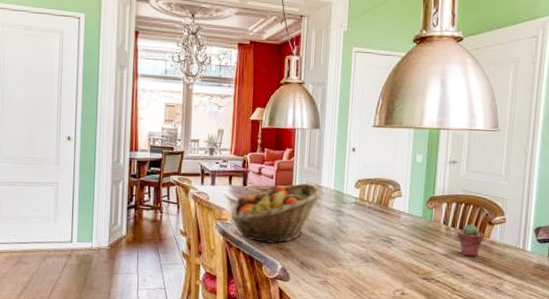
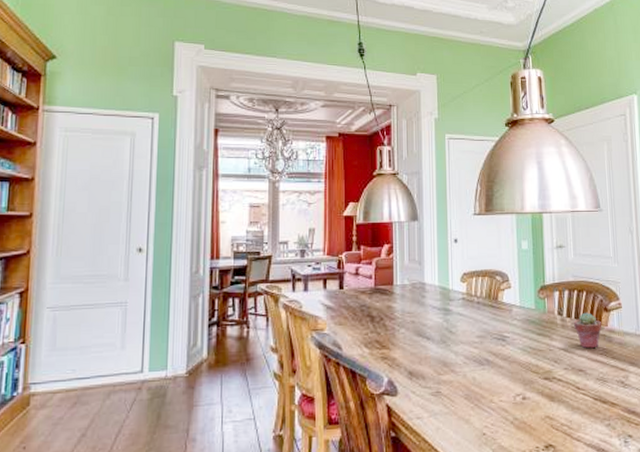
fruit basket: present [231,183,323,244] -> none [328,281,427,354]

